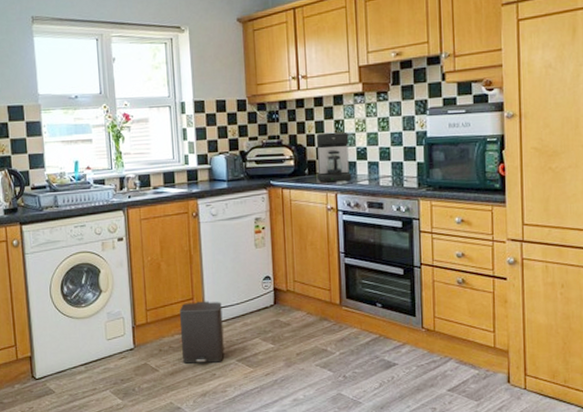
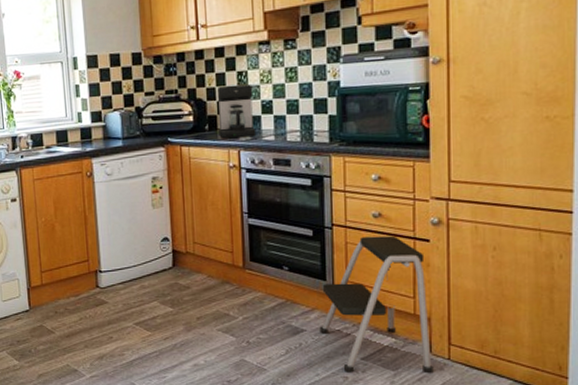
pedal bin: present [179,301,225,364] -> none [74,263,122,326]
step stool: none [410,274,512,404] -> present [319,235,434,374]

